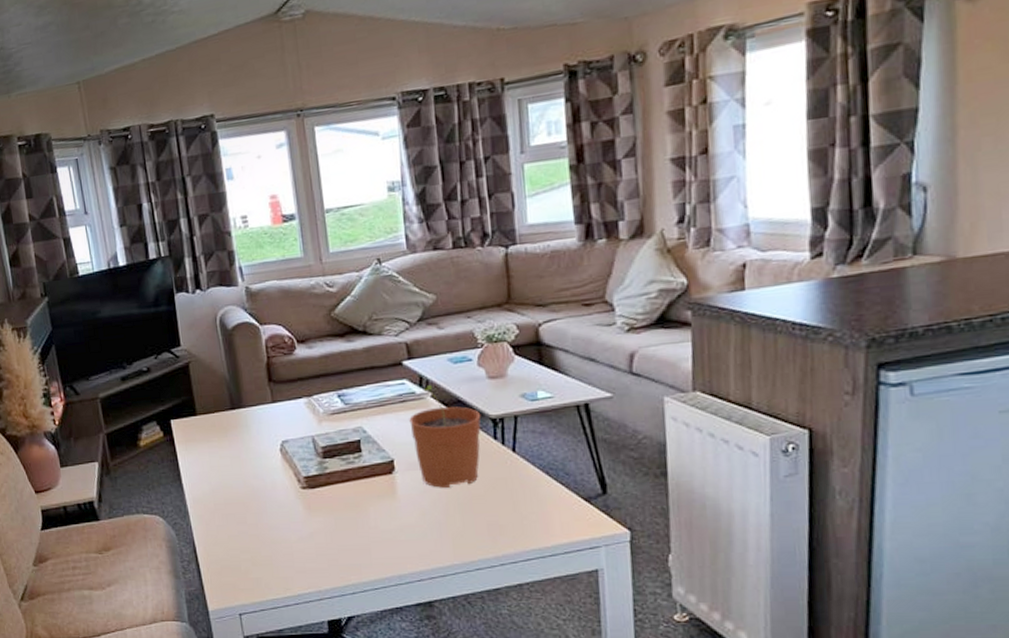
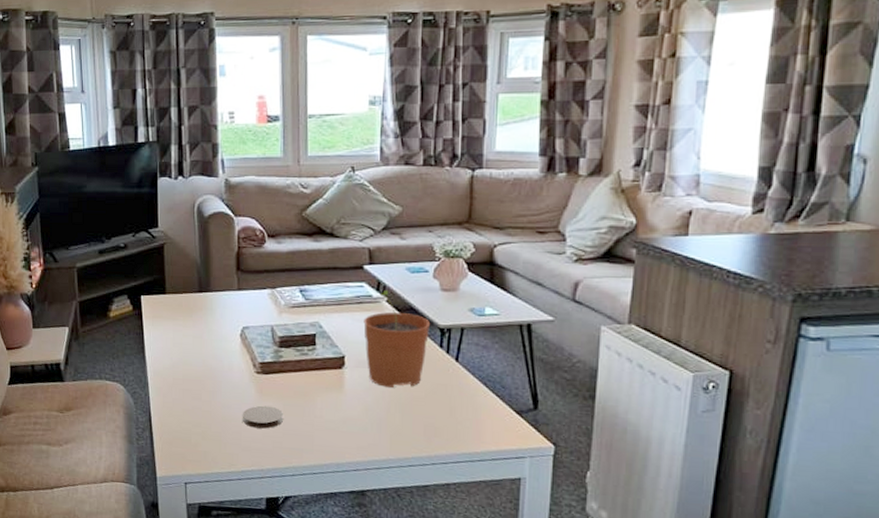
coaster: none [291,522,336,547] -> present [242,405,283,429]

